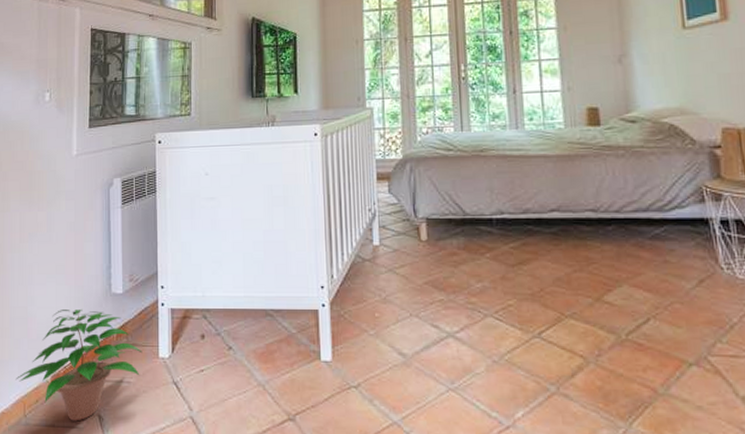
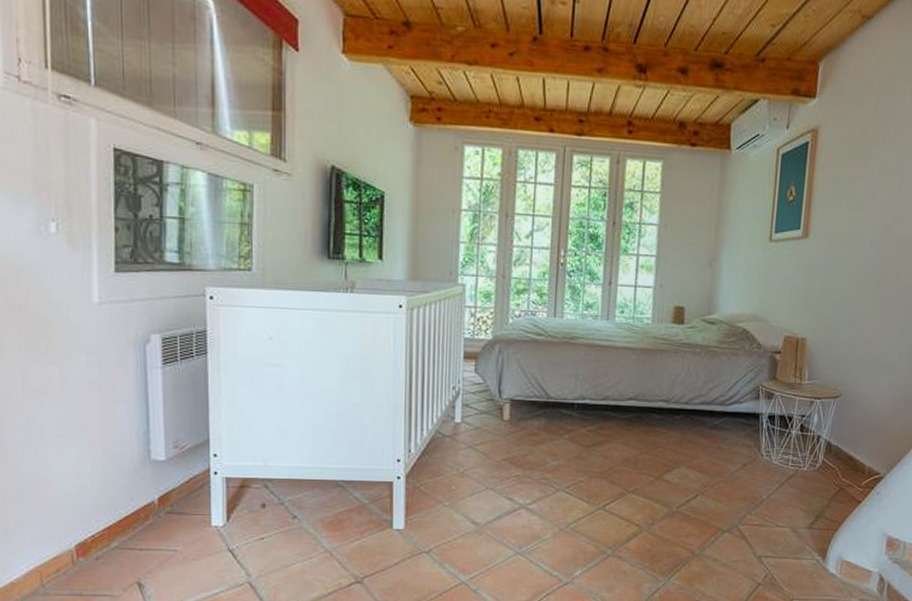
potted plant: present [15,308,142,421] -> none [27,475,191,590]

